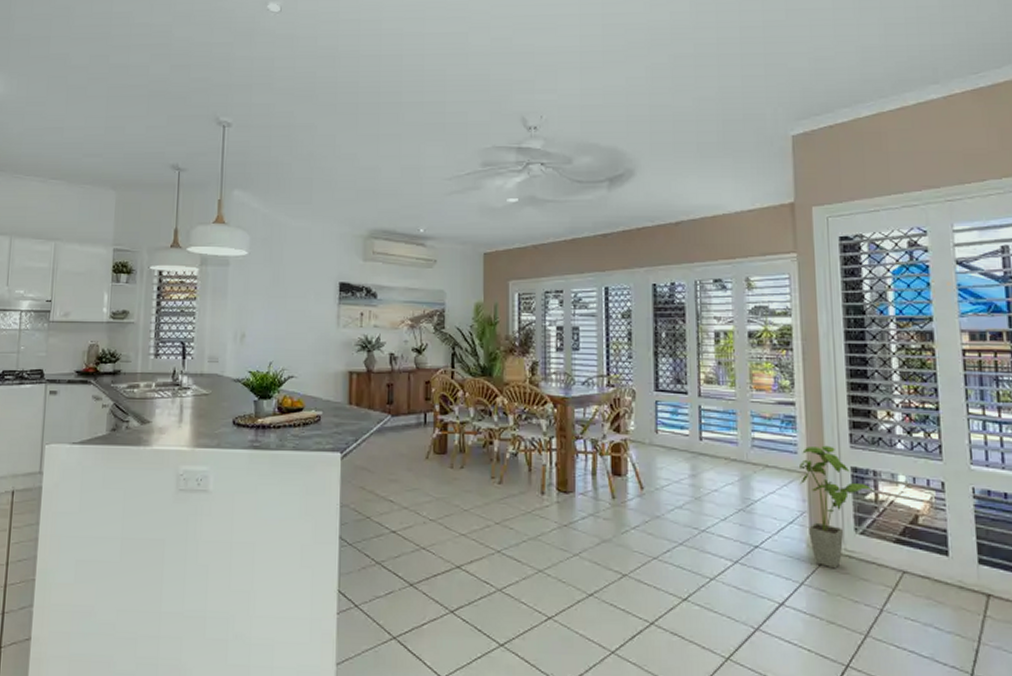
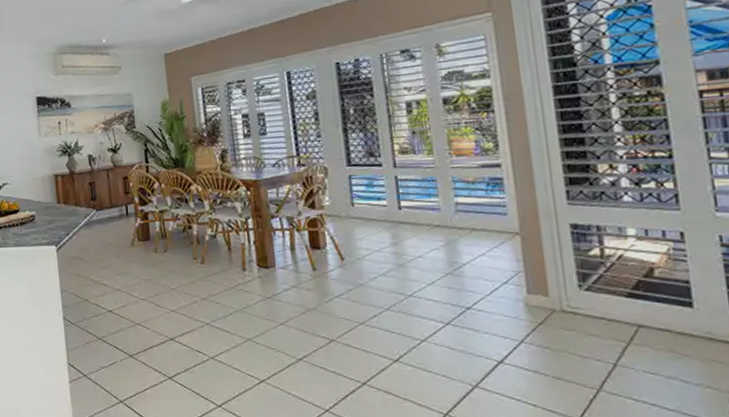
house plant: present [799,445,876,569] -> none [510,204,601,326]

